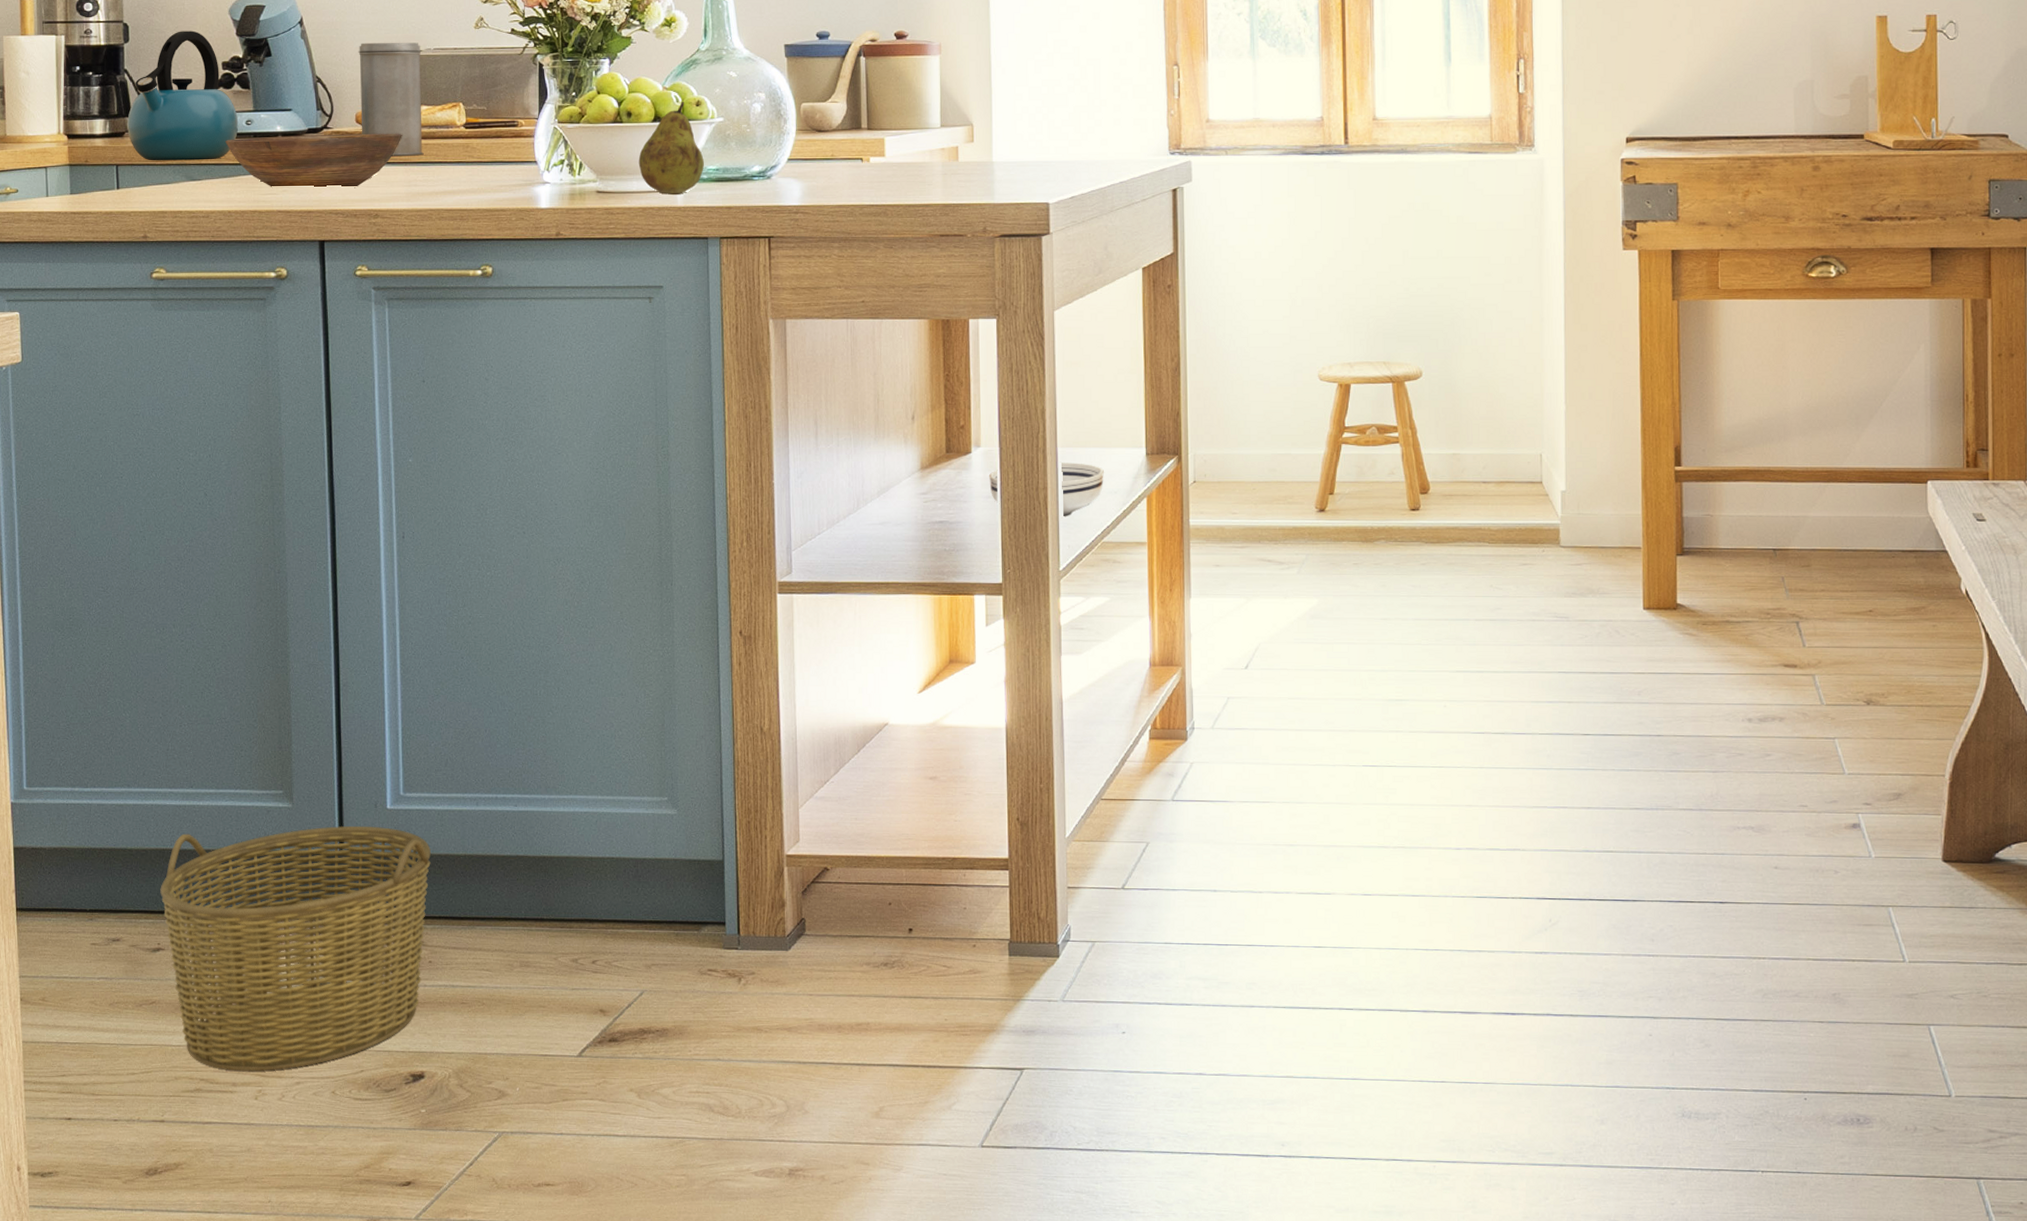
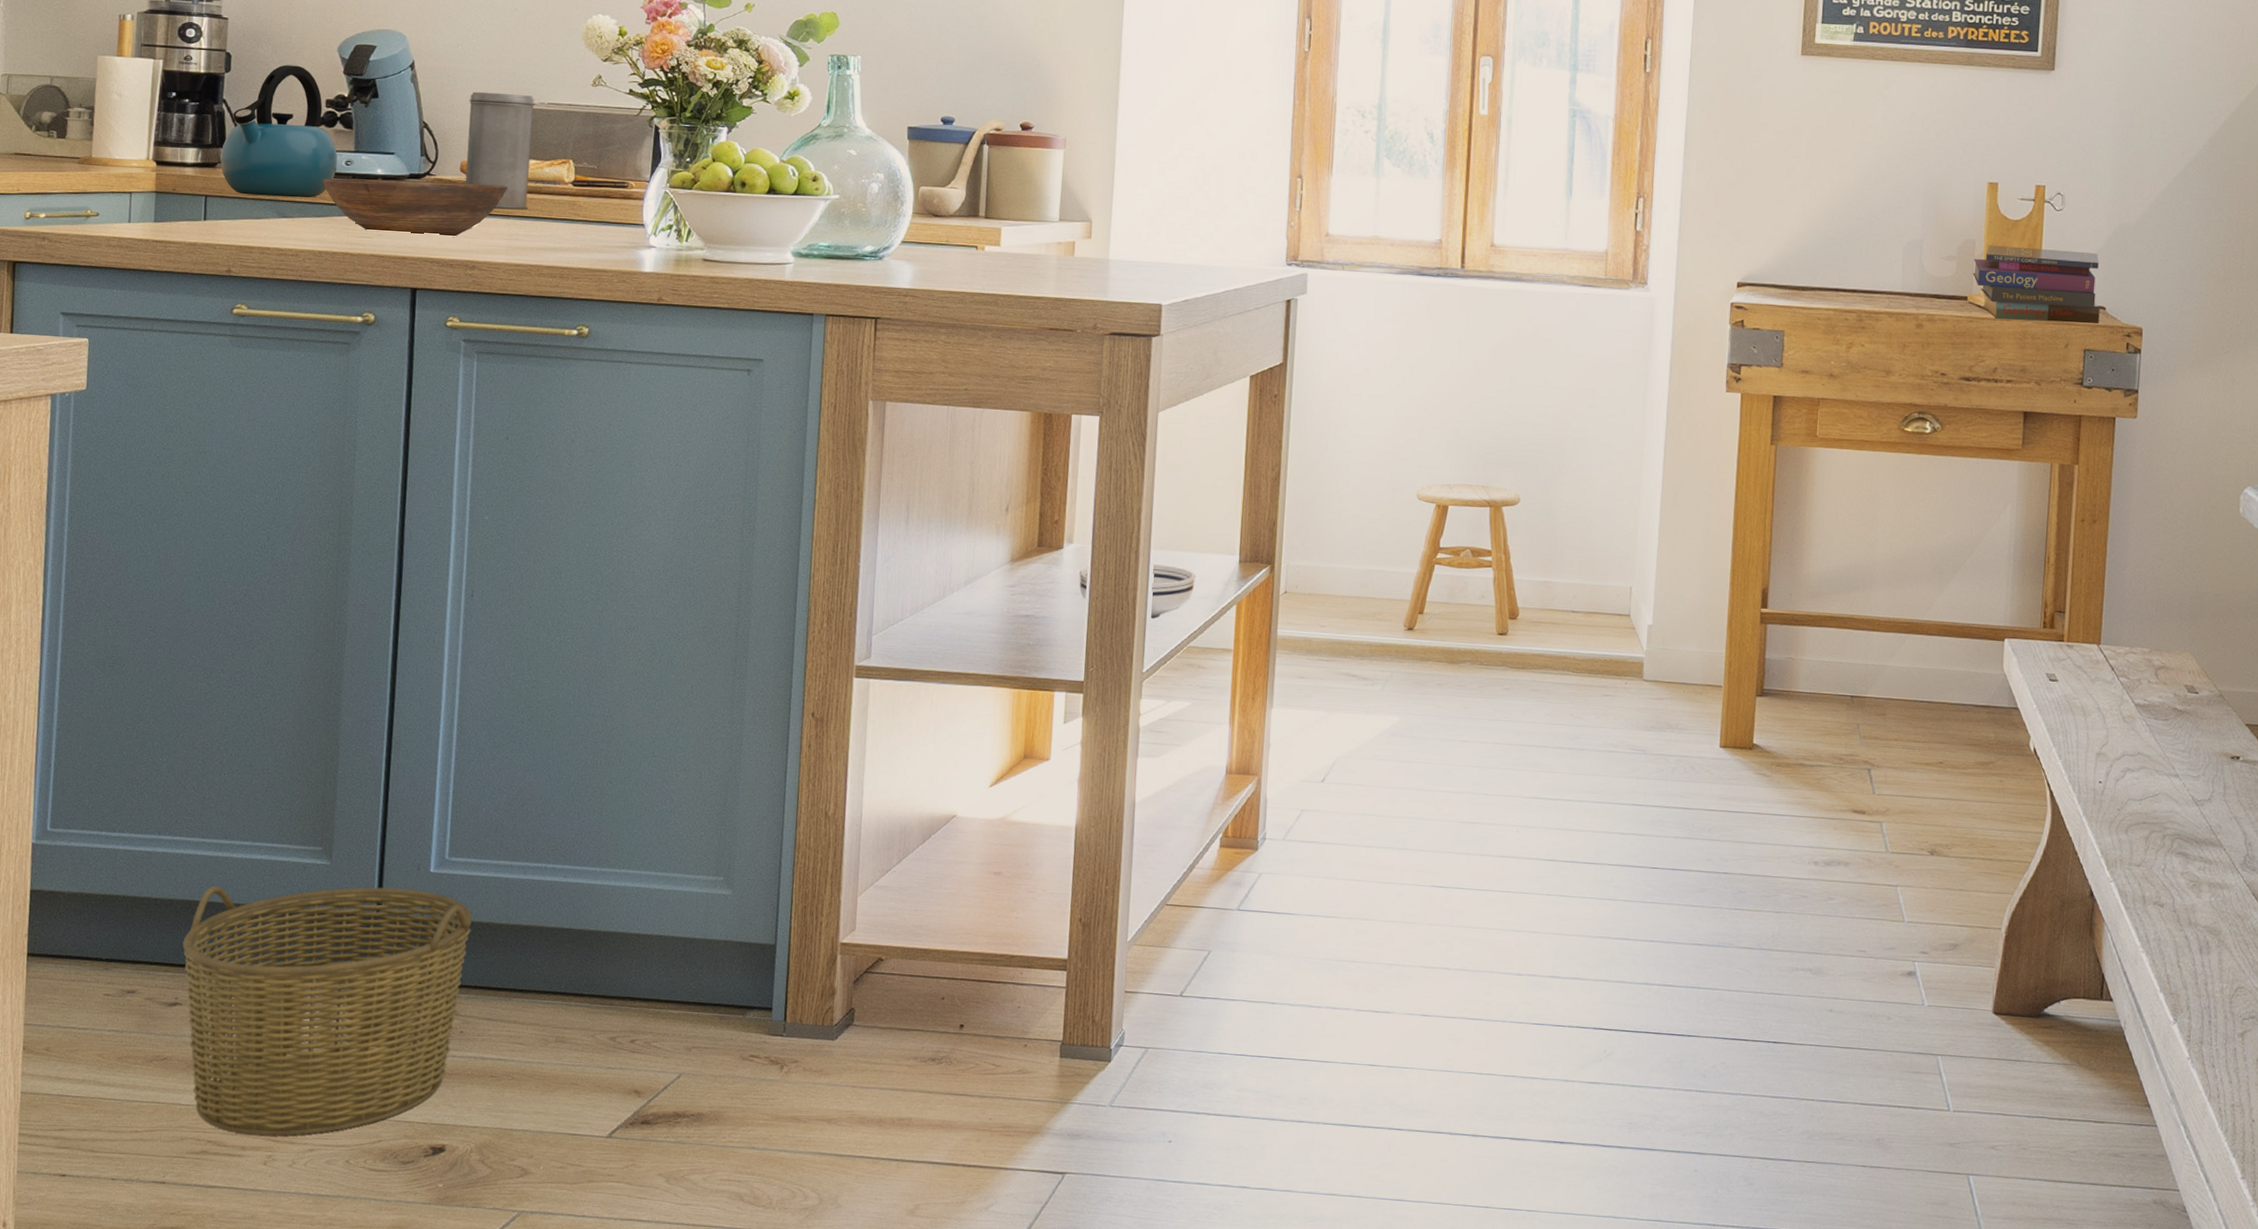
fruit: present [638,101,704,196] -> none [748,175,816,270]
books: none [1867,79,2003,156] -> present [1972,245,2100,324]

